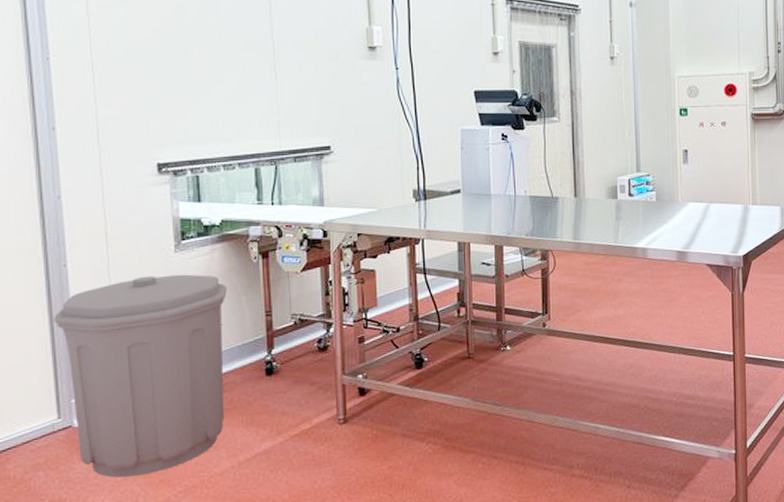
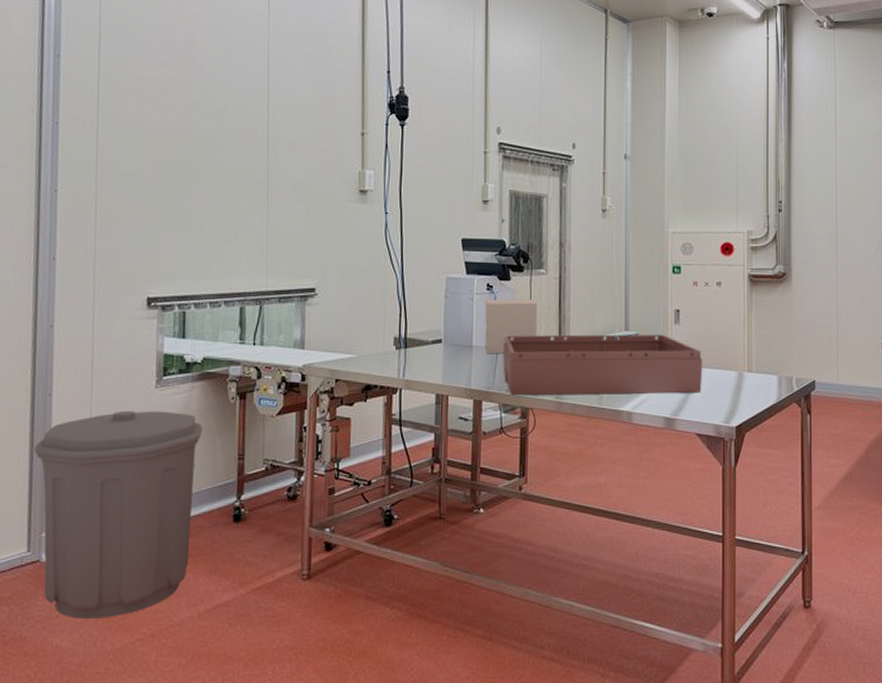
cardboard box: none [500,146,553,201] -> present [485,298,538,354]
plastic crate: none [519,173,711,239] -> present [502,334,703,396]

